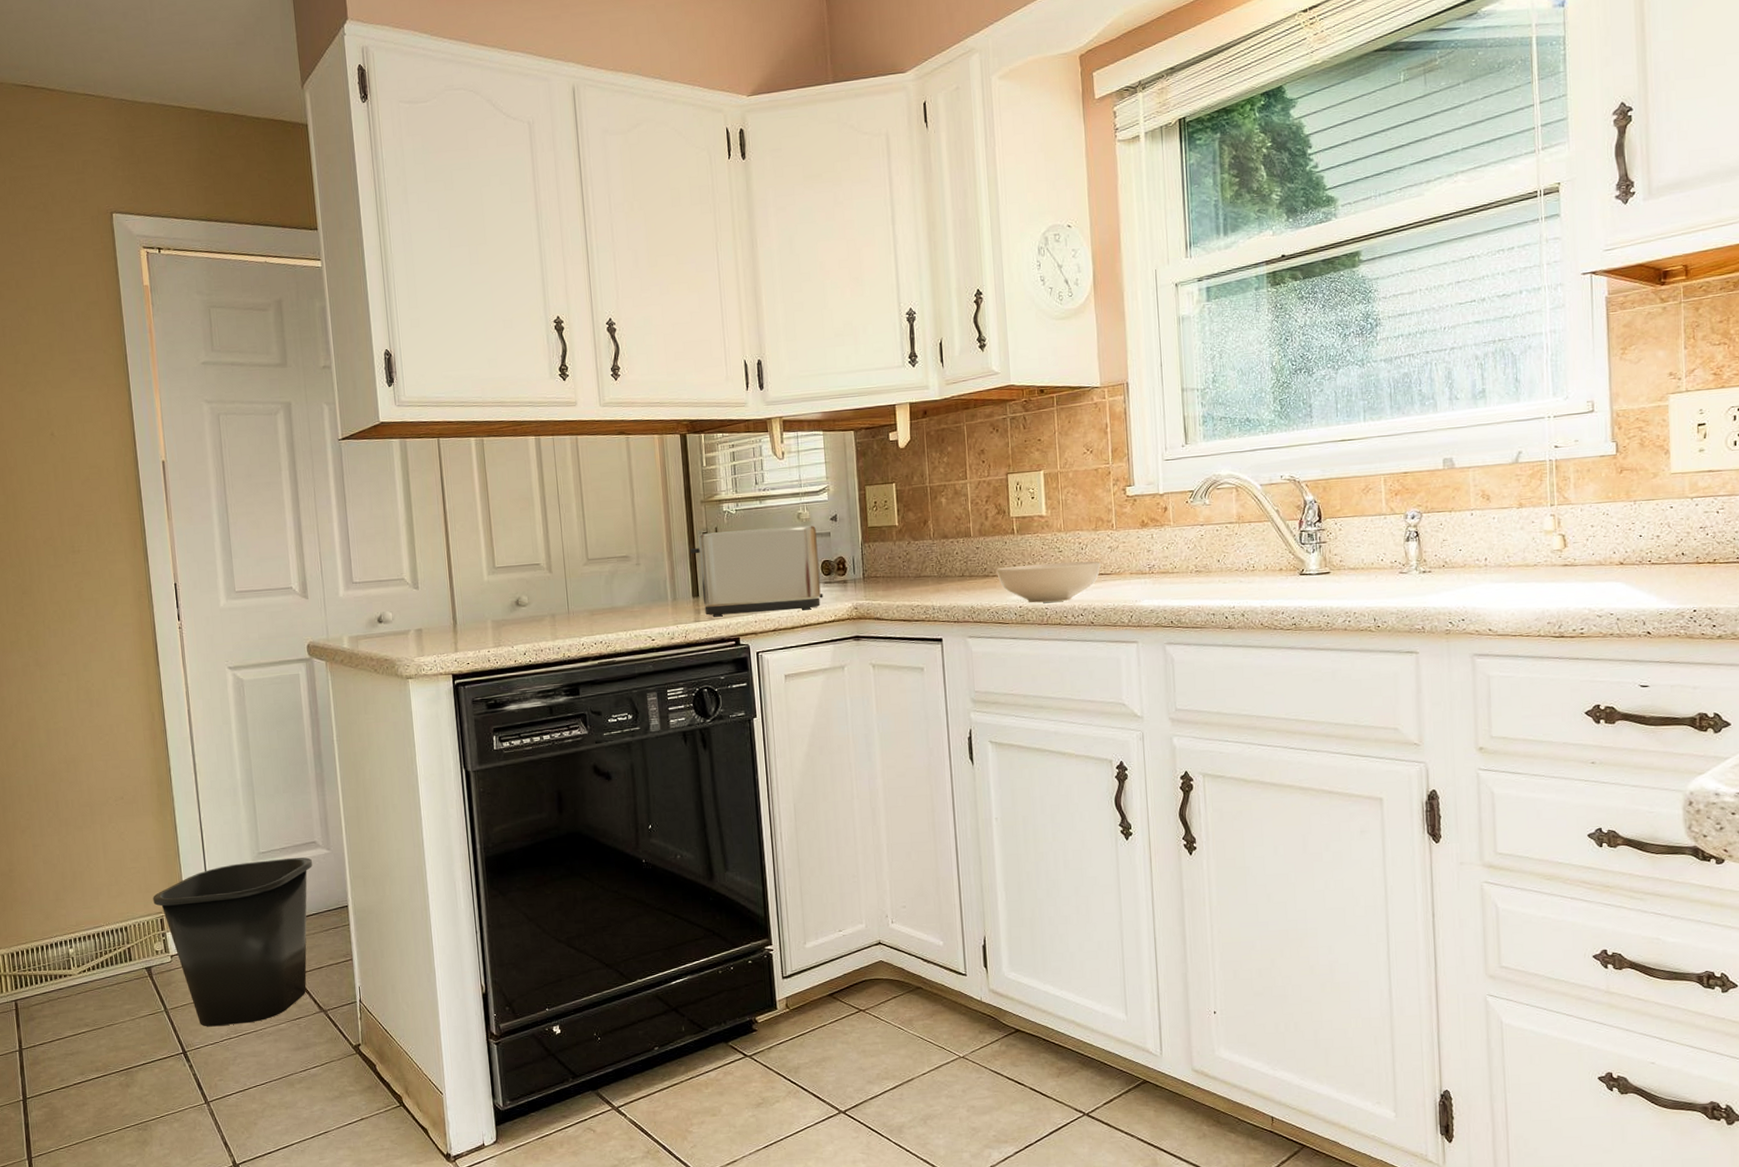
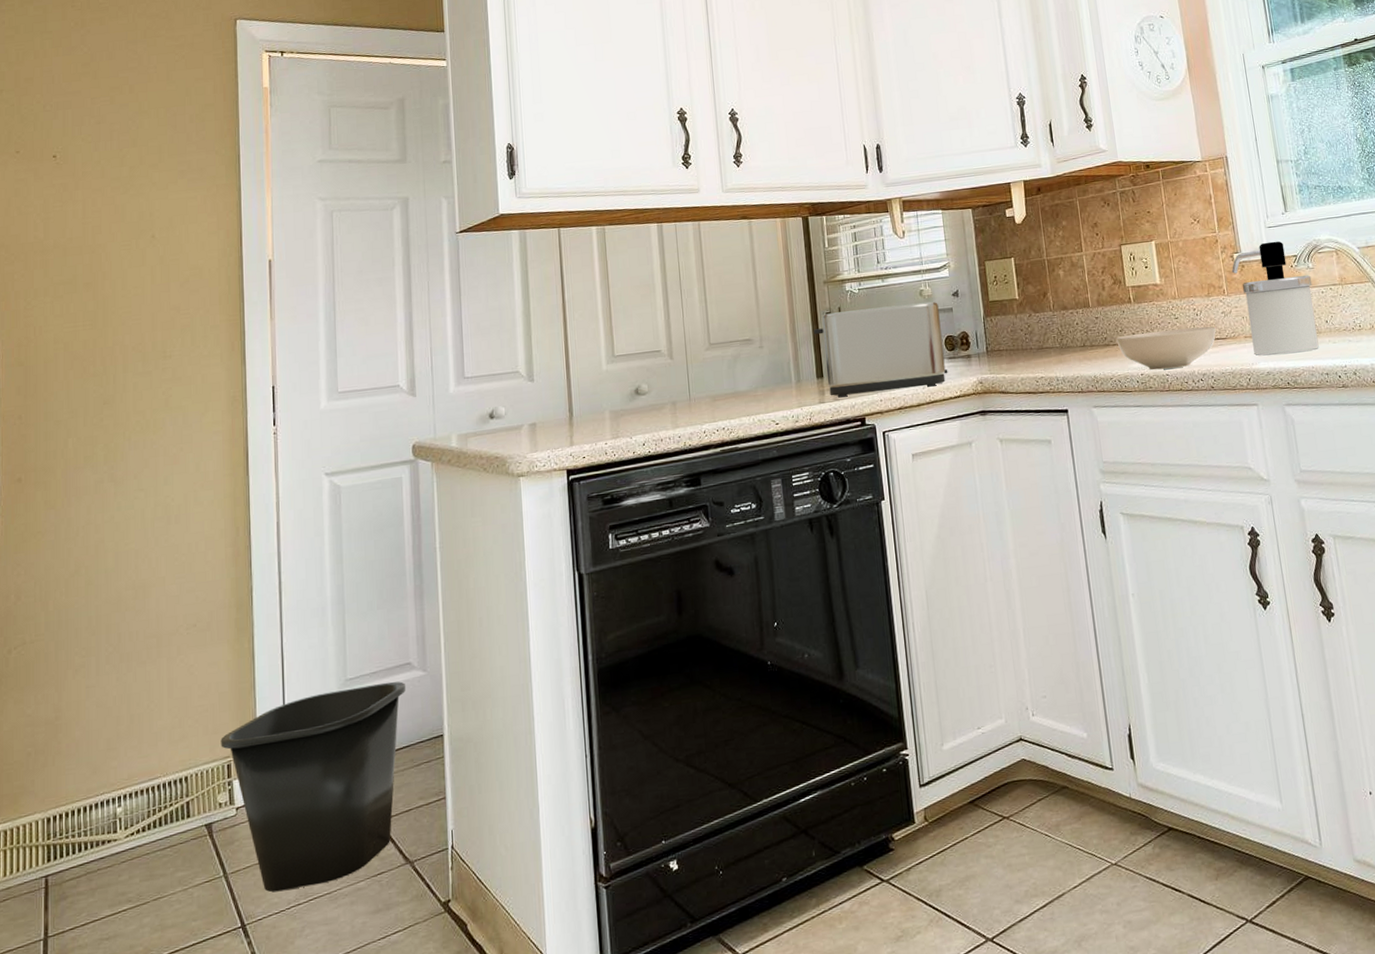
soap dispenser: none [1122,475,1208,593] -> present [1231,241,1319,356]

